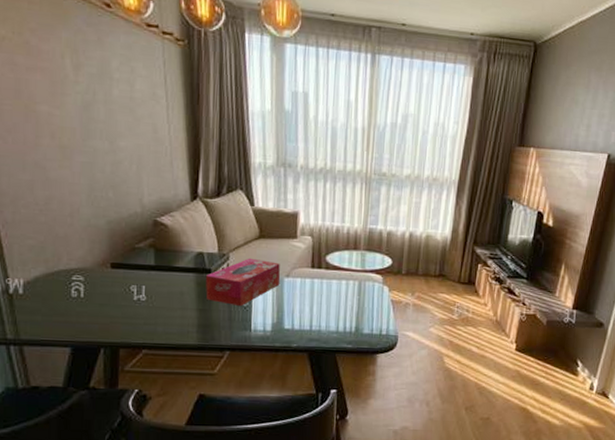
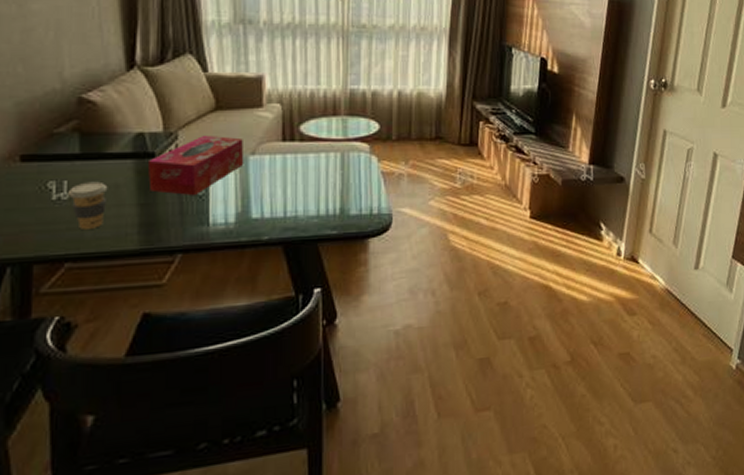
coffee cup: none [146,288,175,325] -> present [69,181,108,229]

